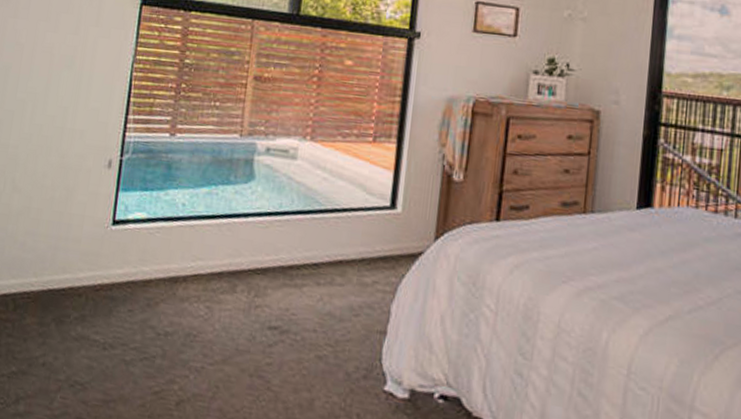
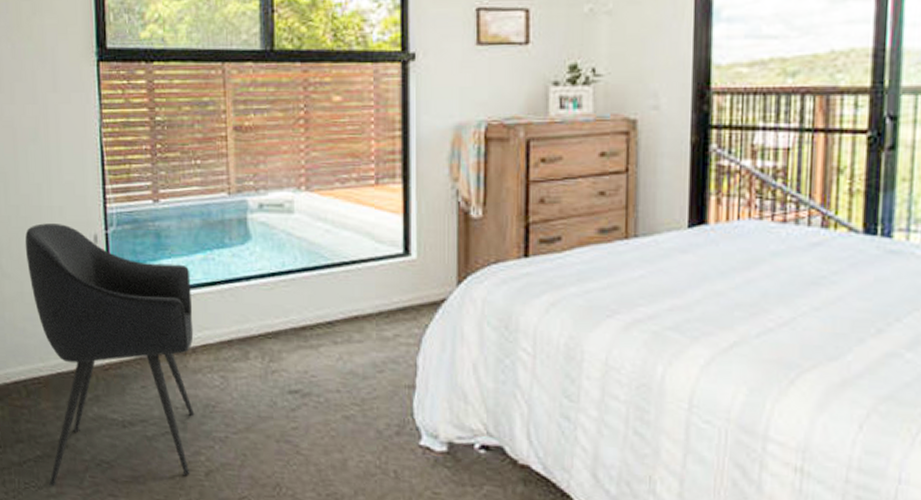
armchair: none [18,144,194,405] -> present [25,223,195,487]

